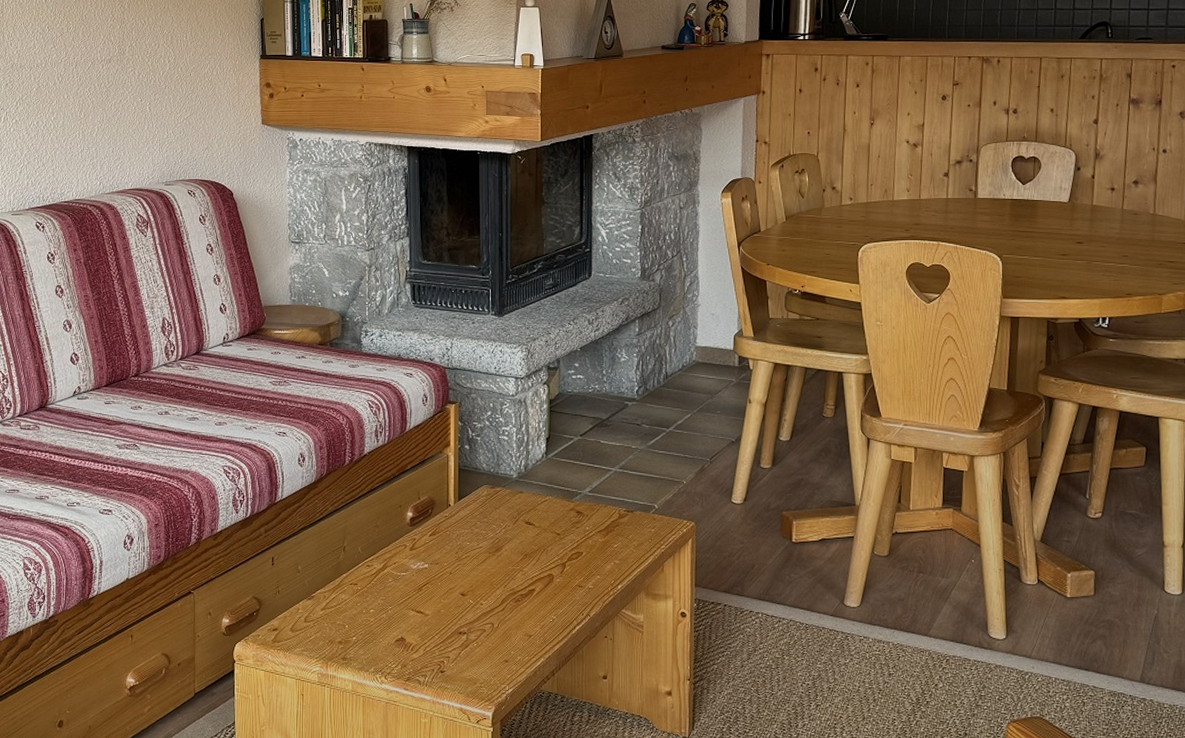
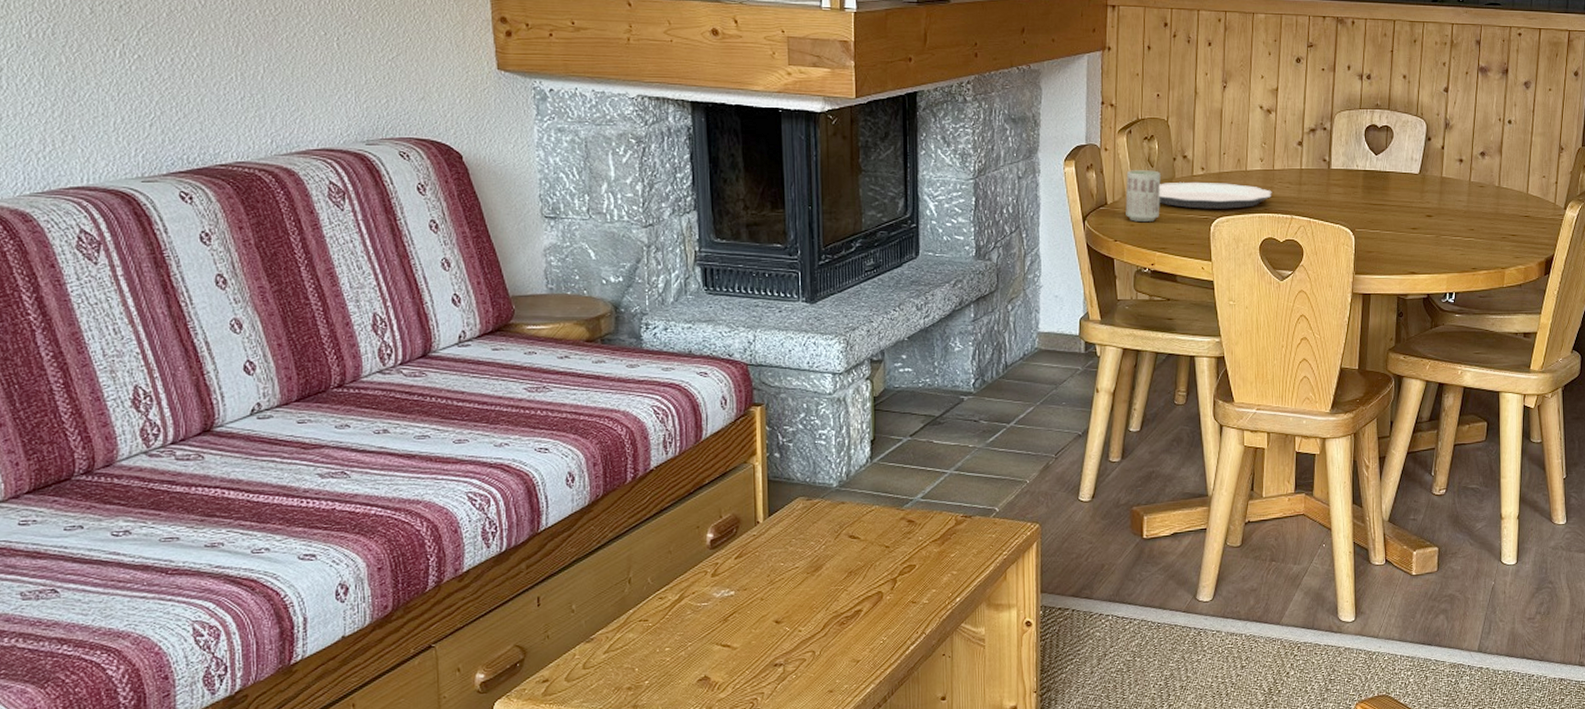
cup: none [777,200,811,247] -> present [1125,170,1161,221]
plate: none [809,211,919,236] -> present [1159,182,1272,209]

